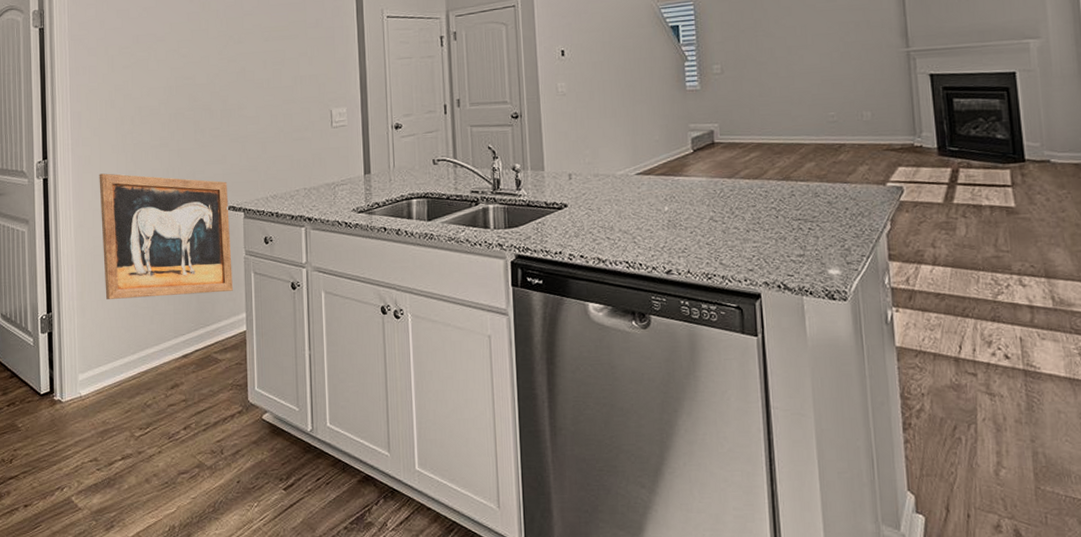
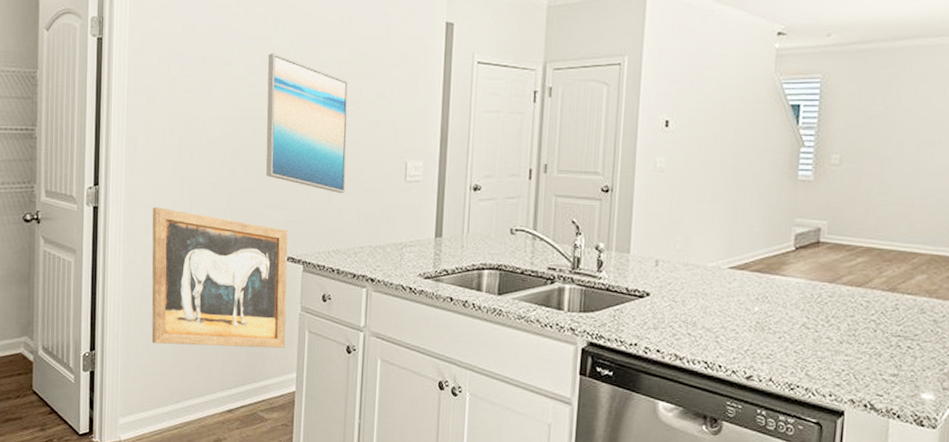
wall art: none [196,26,277,144] -> present [266,52,349,193]

